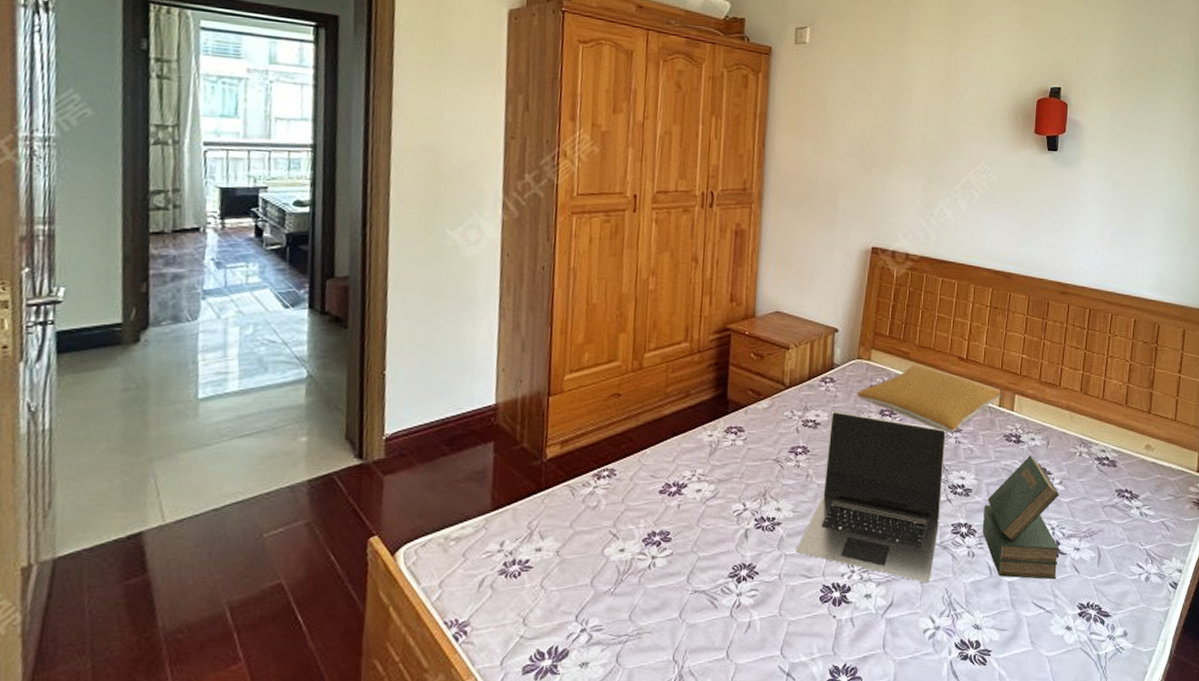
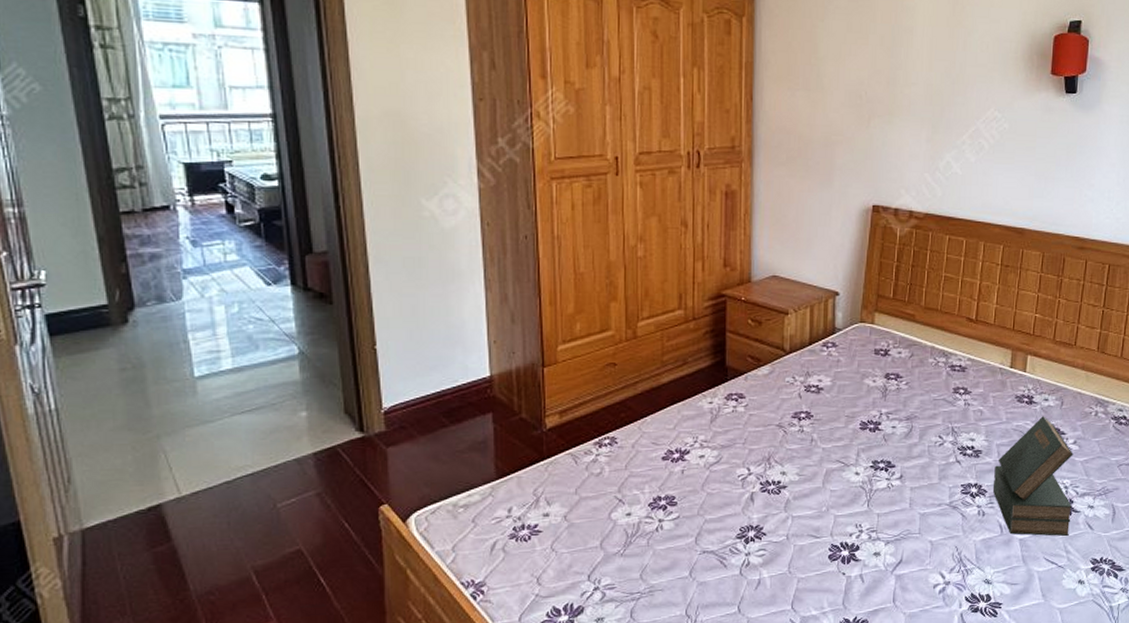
laptop: present [797,412,946,583] -> none [804,376,955,541]
pillow: present [857,364,1001,432] -> none [860,327,1013,394]

